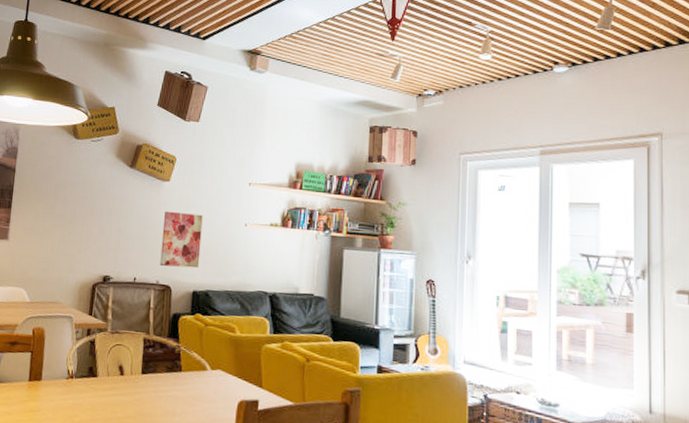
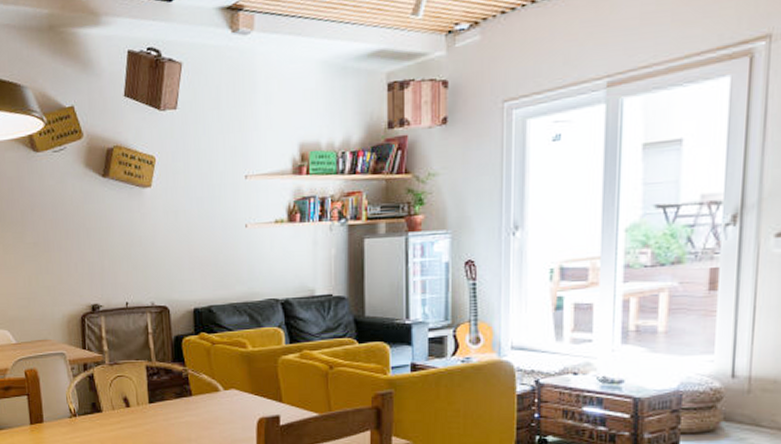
wall art: present [160,211,203,269] -> none [149,221,198,285]

